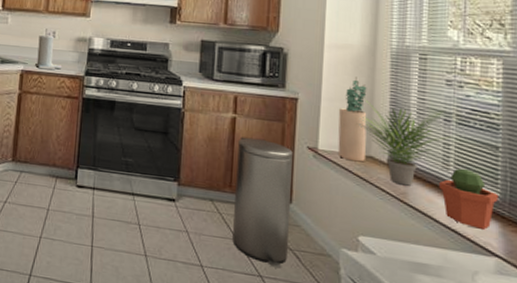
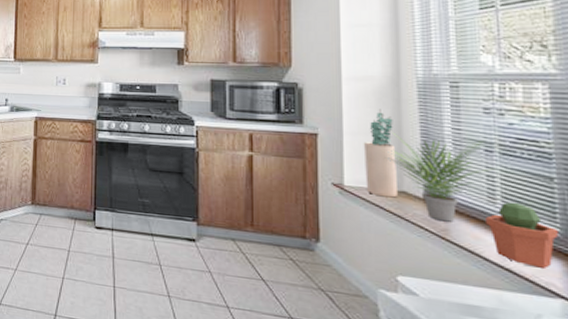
paper towel: present [35,34,63,70] -> none [48,82,74,116]
pedal bin: present [232,136,293,269] -> none [256,174,319,311]

